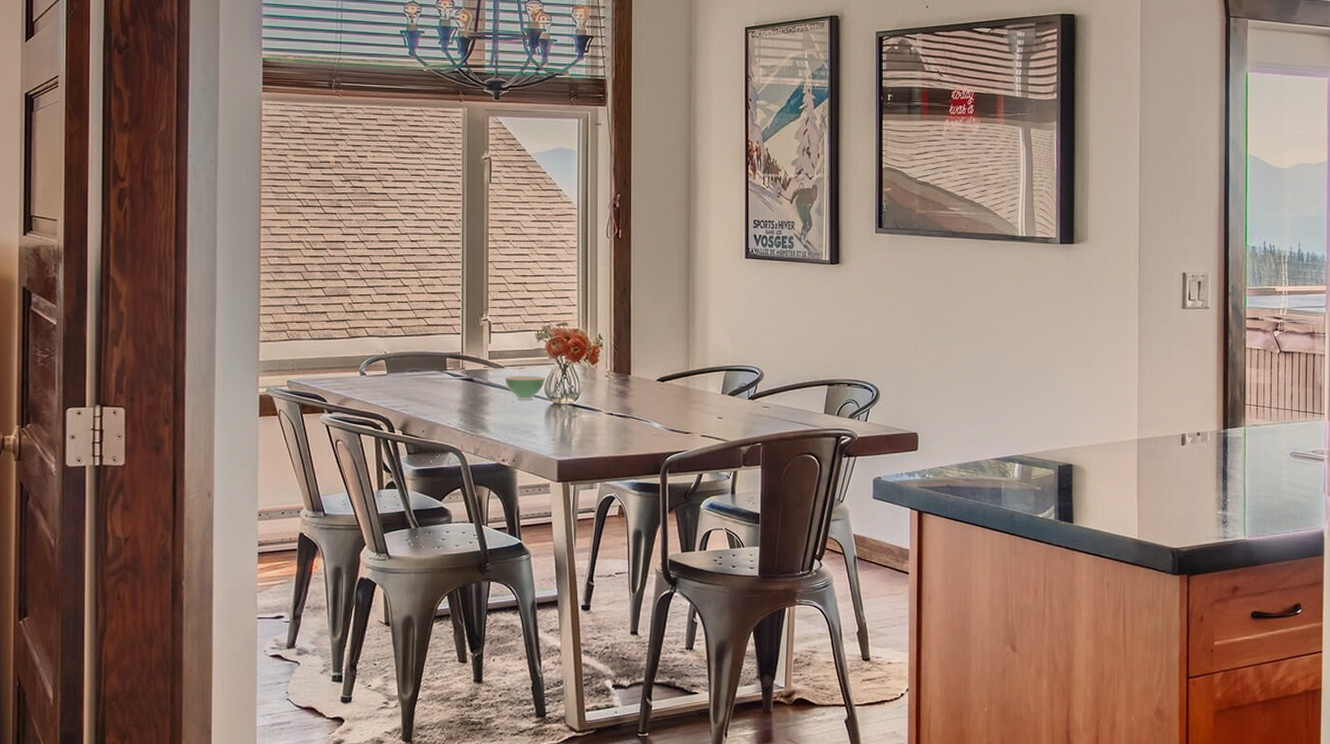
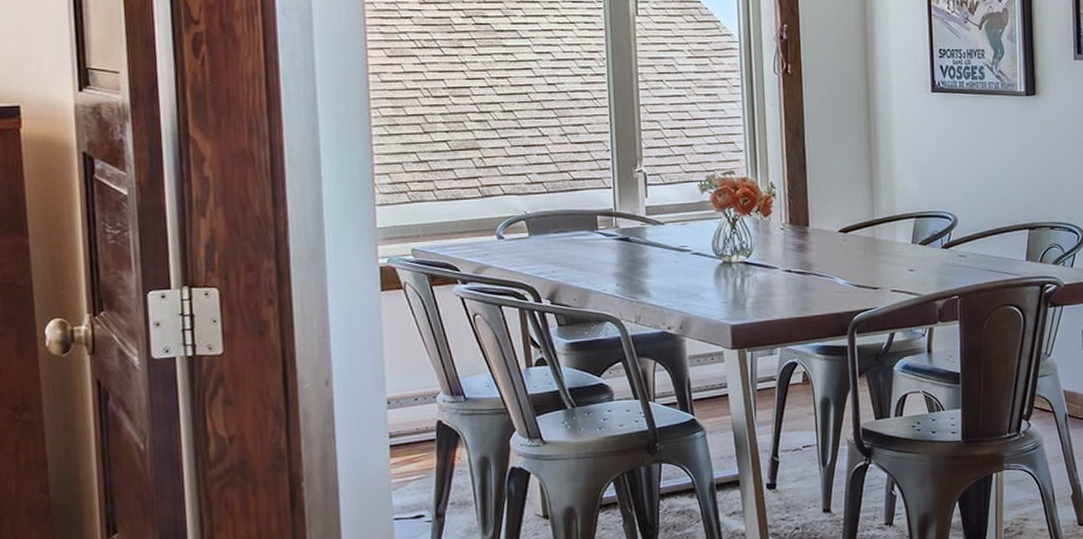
bowl: present [504,375,545,400] -> none [665,231,712,260]

